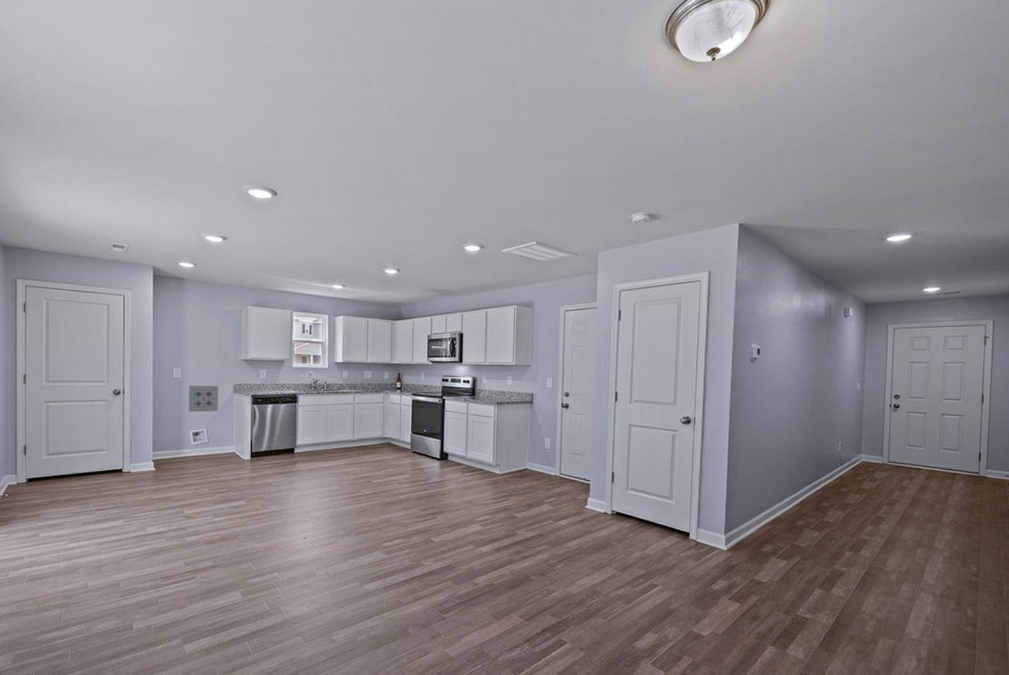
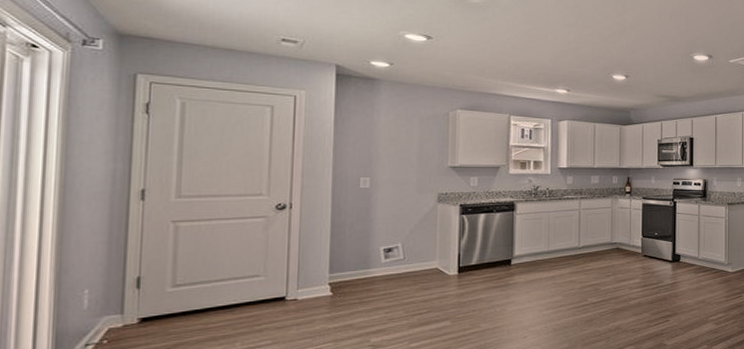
wall art: present [188,385,218,413] -> none [378,195,418,226]

